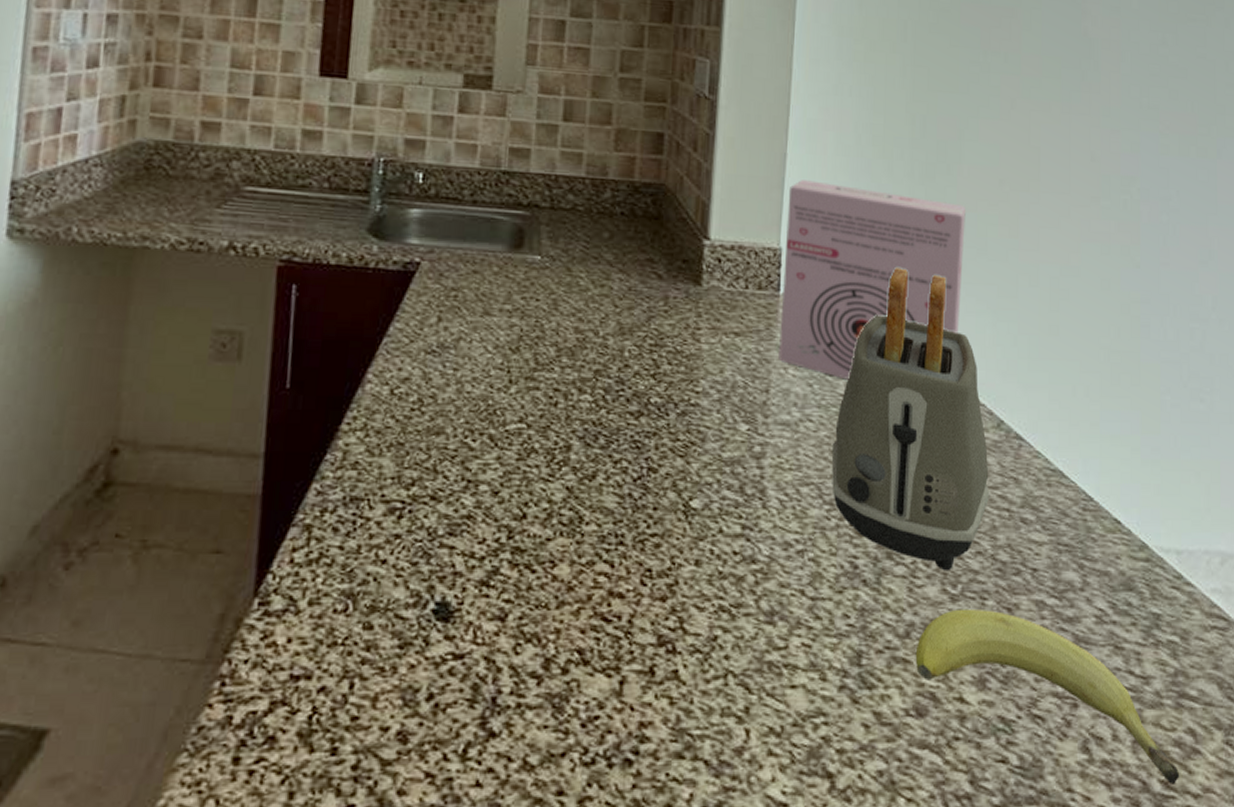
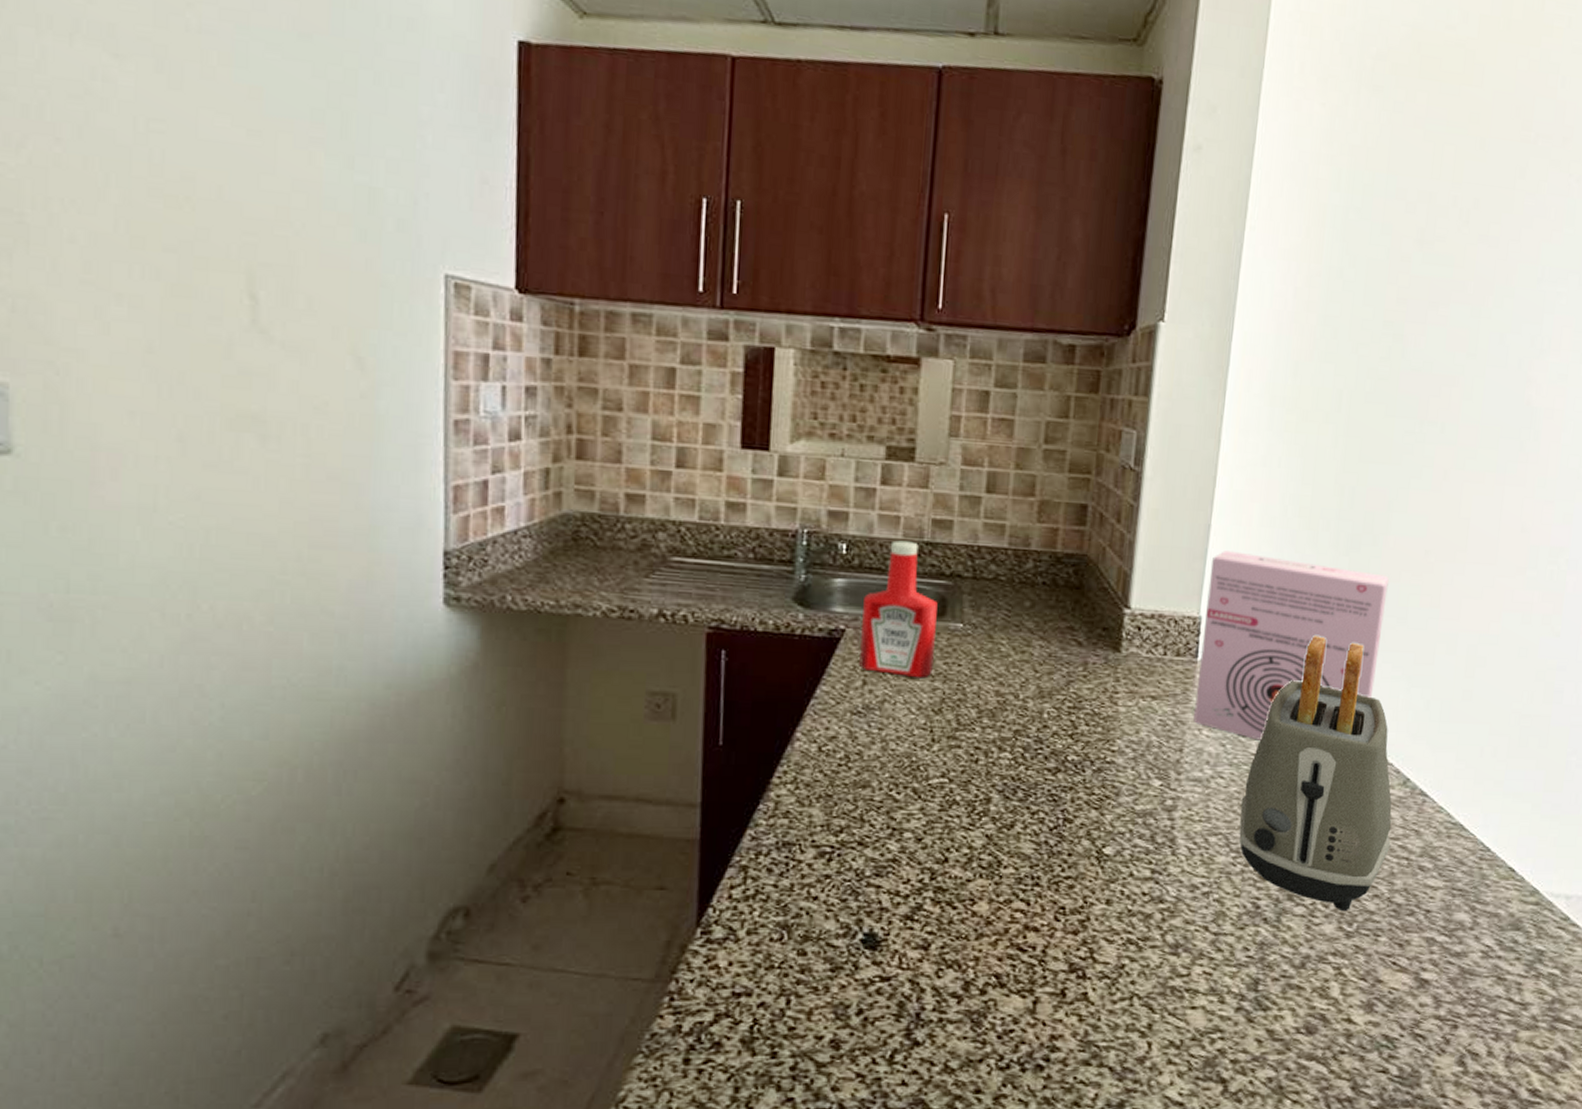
ketchup bottle: none [434,169,515,314] -> present [859,540,938,679]
fruit: present [915,608,1180,784] -> none [1308,944,1547,1093]

